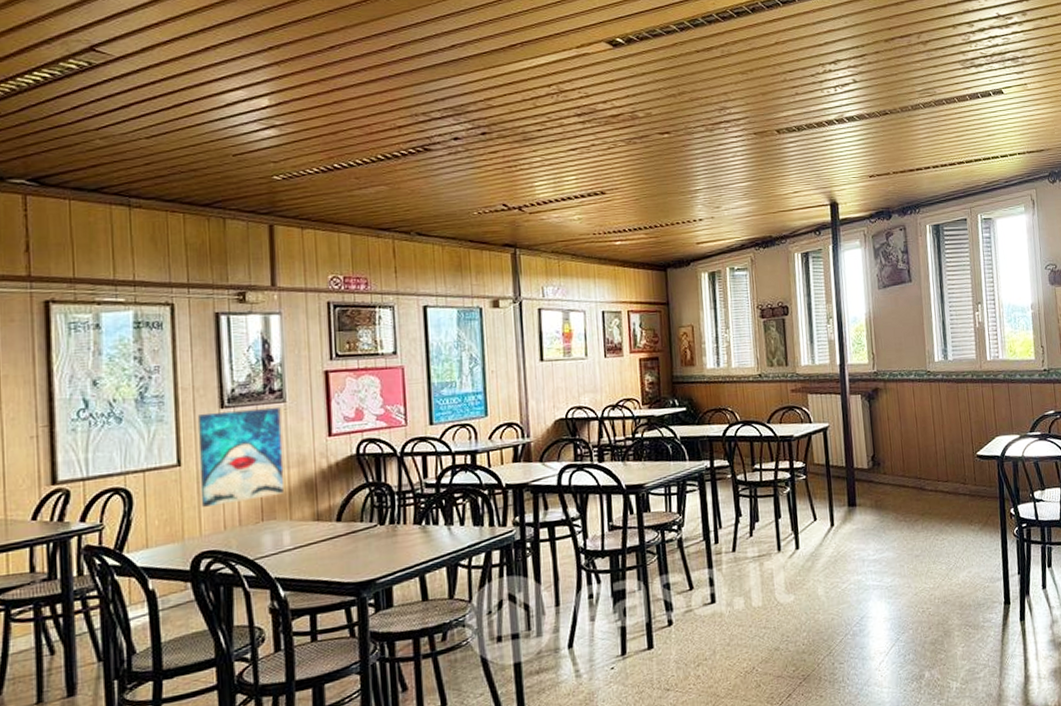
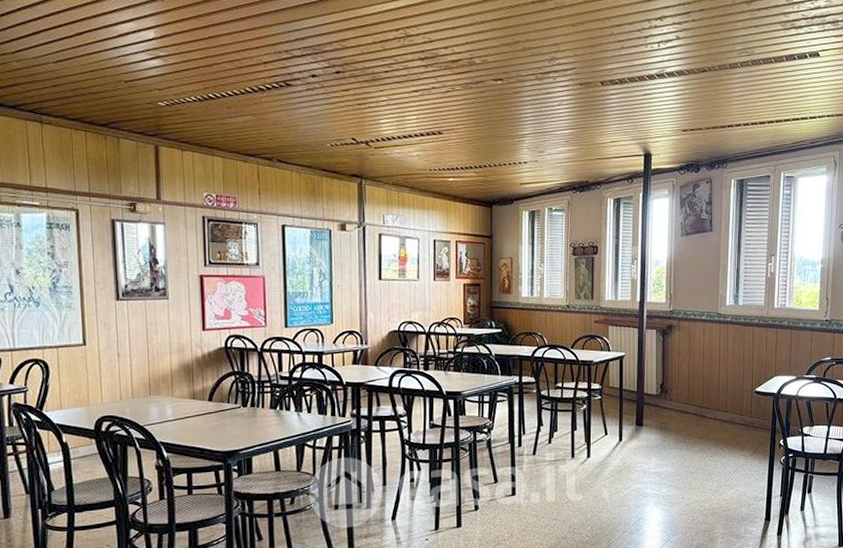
wall art: present [197,408,285,507] -> none [98,304,168,380]

